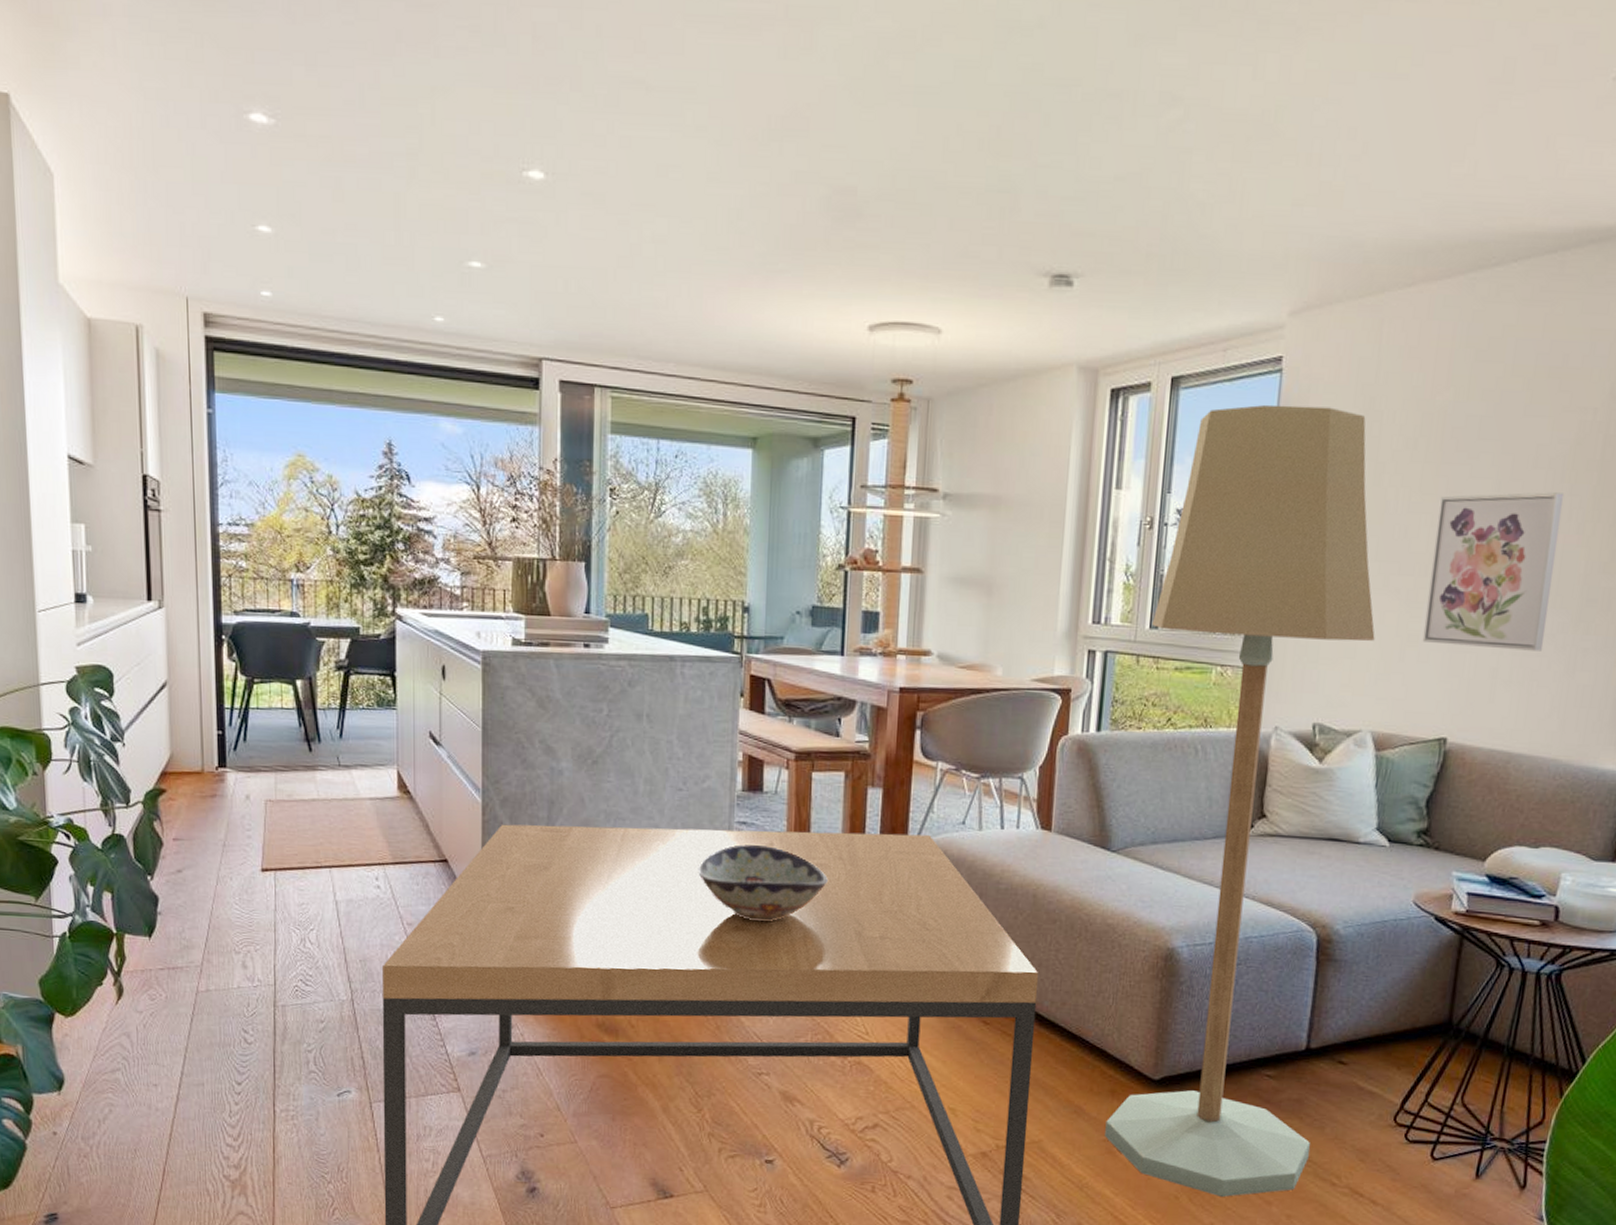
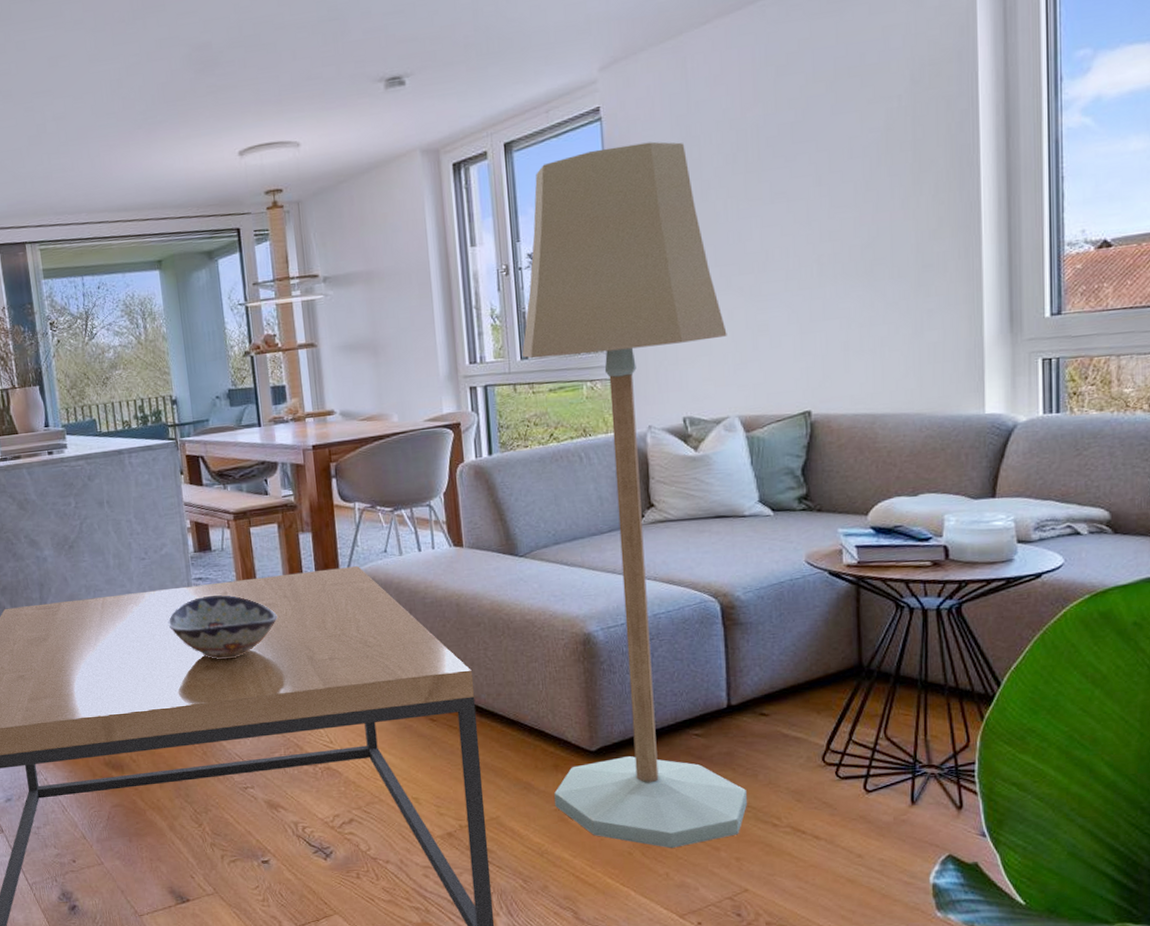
wall art: present [1422,492,1565,651] -> none [766,175,889,330]

